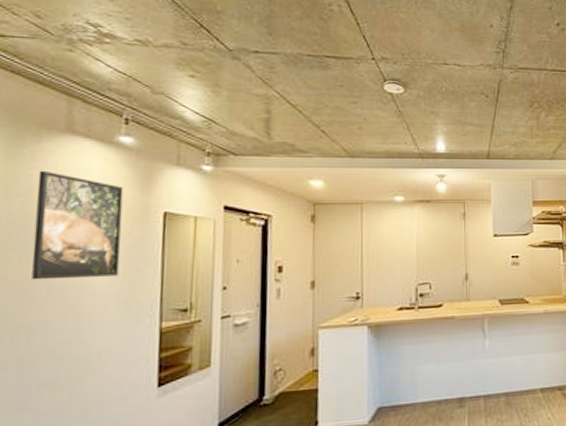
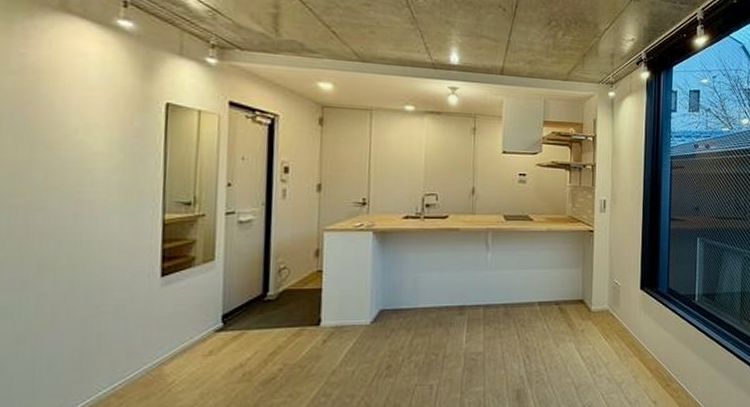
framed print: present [31,170,124,280] -> none [27,49,123,165]

